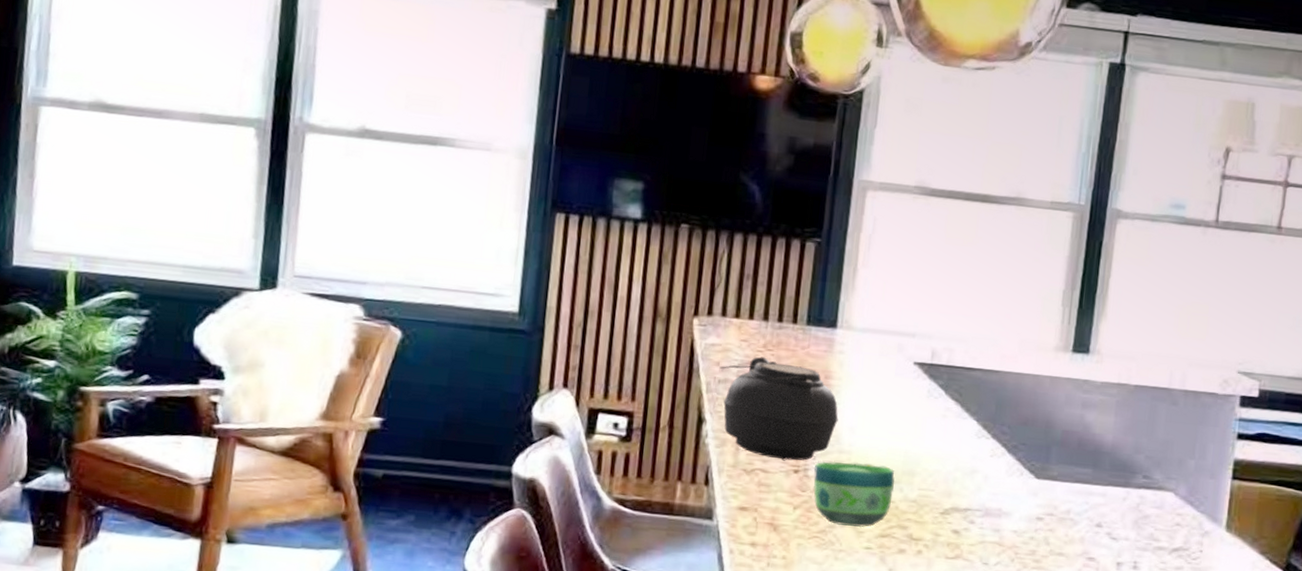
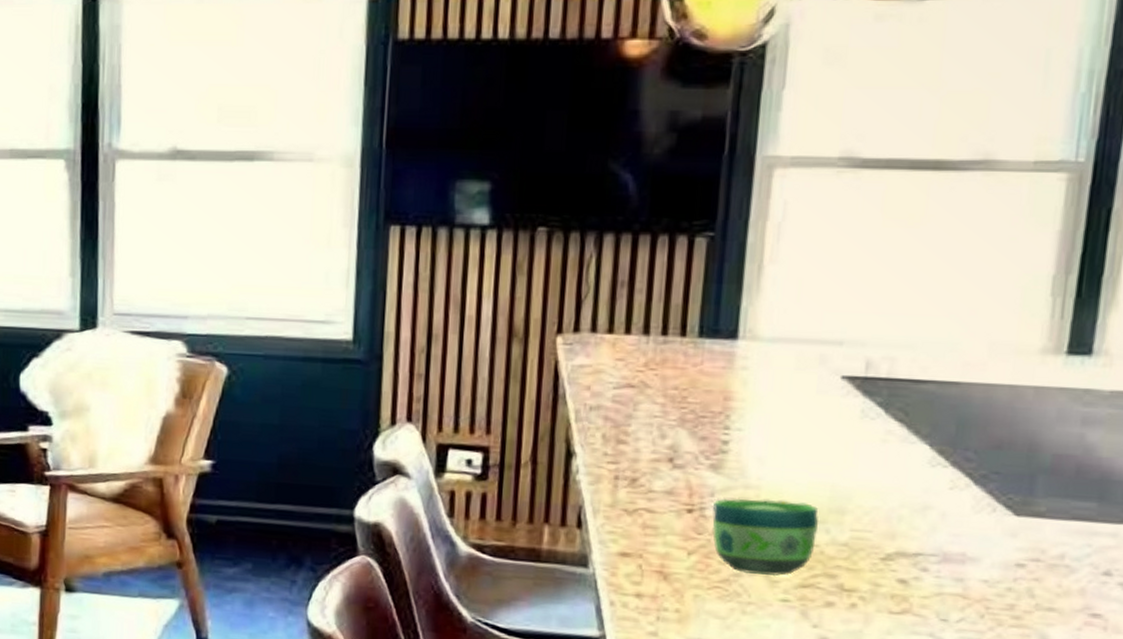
teapot: present [719,356,839,461] -> none [590,377,743,499]

